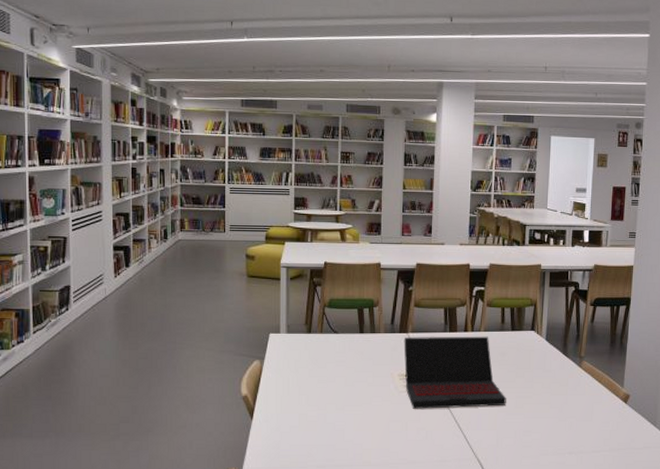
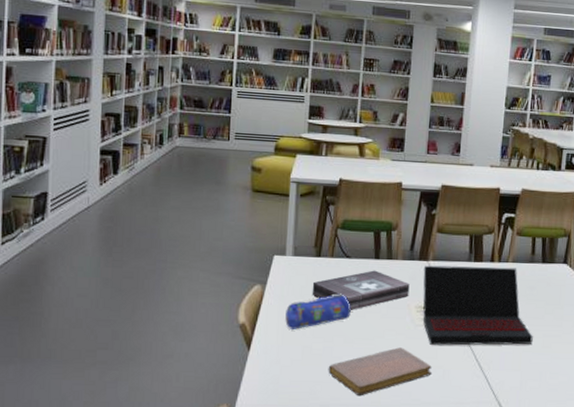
pencil case: none [283,366,340,399] -> present [285,293,351,329]
first aid kit: none [305,343,392,380] -> present [312,270,410,310]
notebook: none [323,412,416,458] -> present [328,347,432,396]

